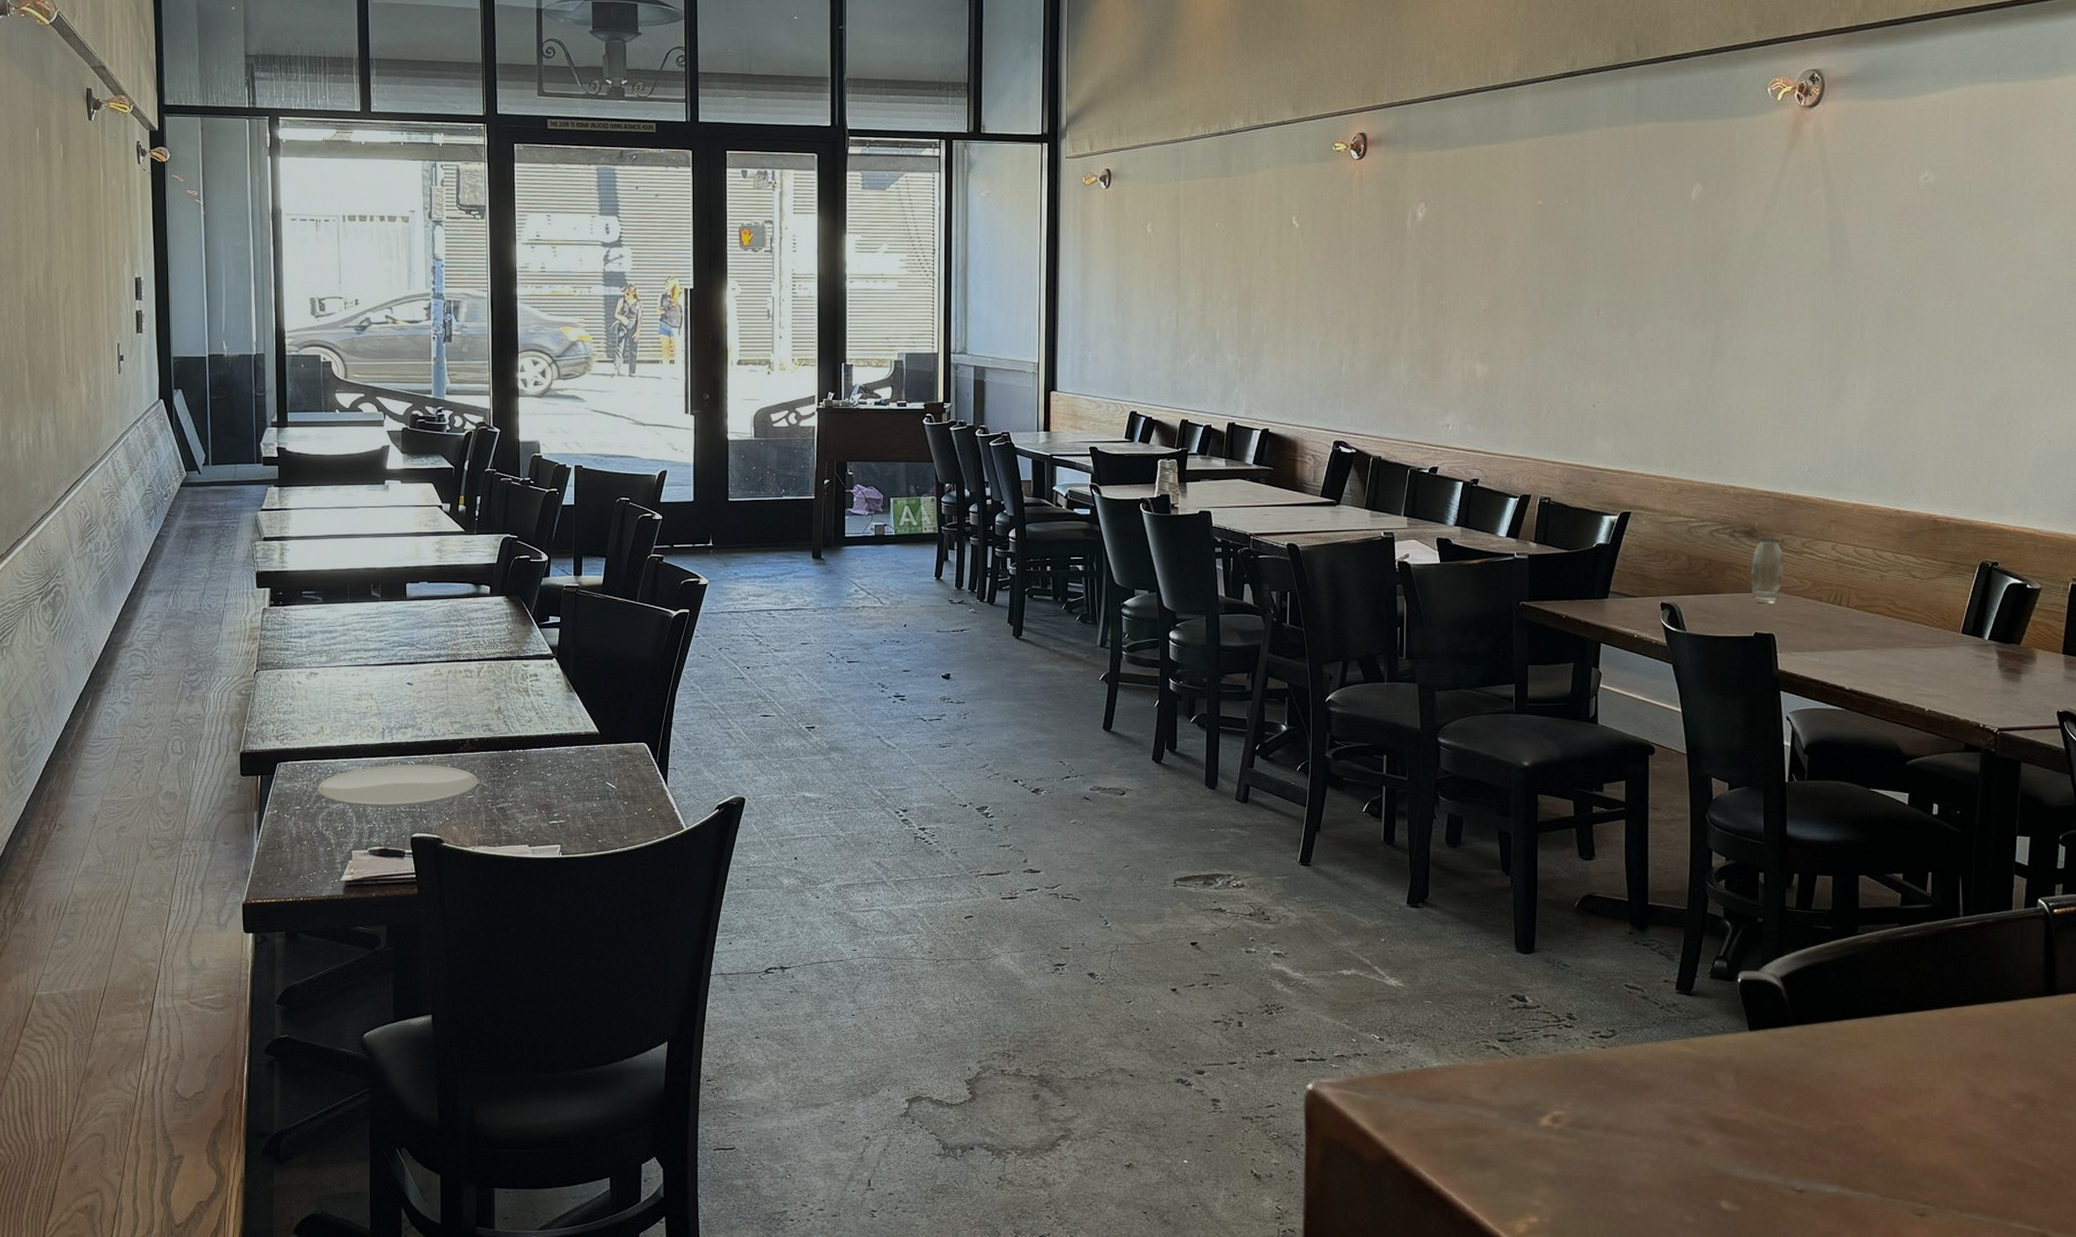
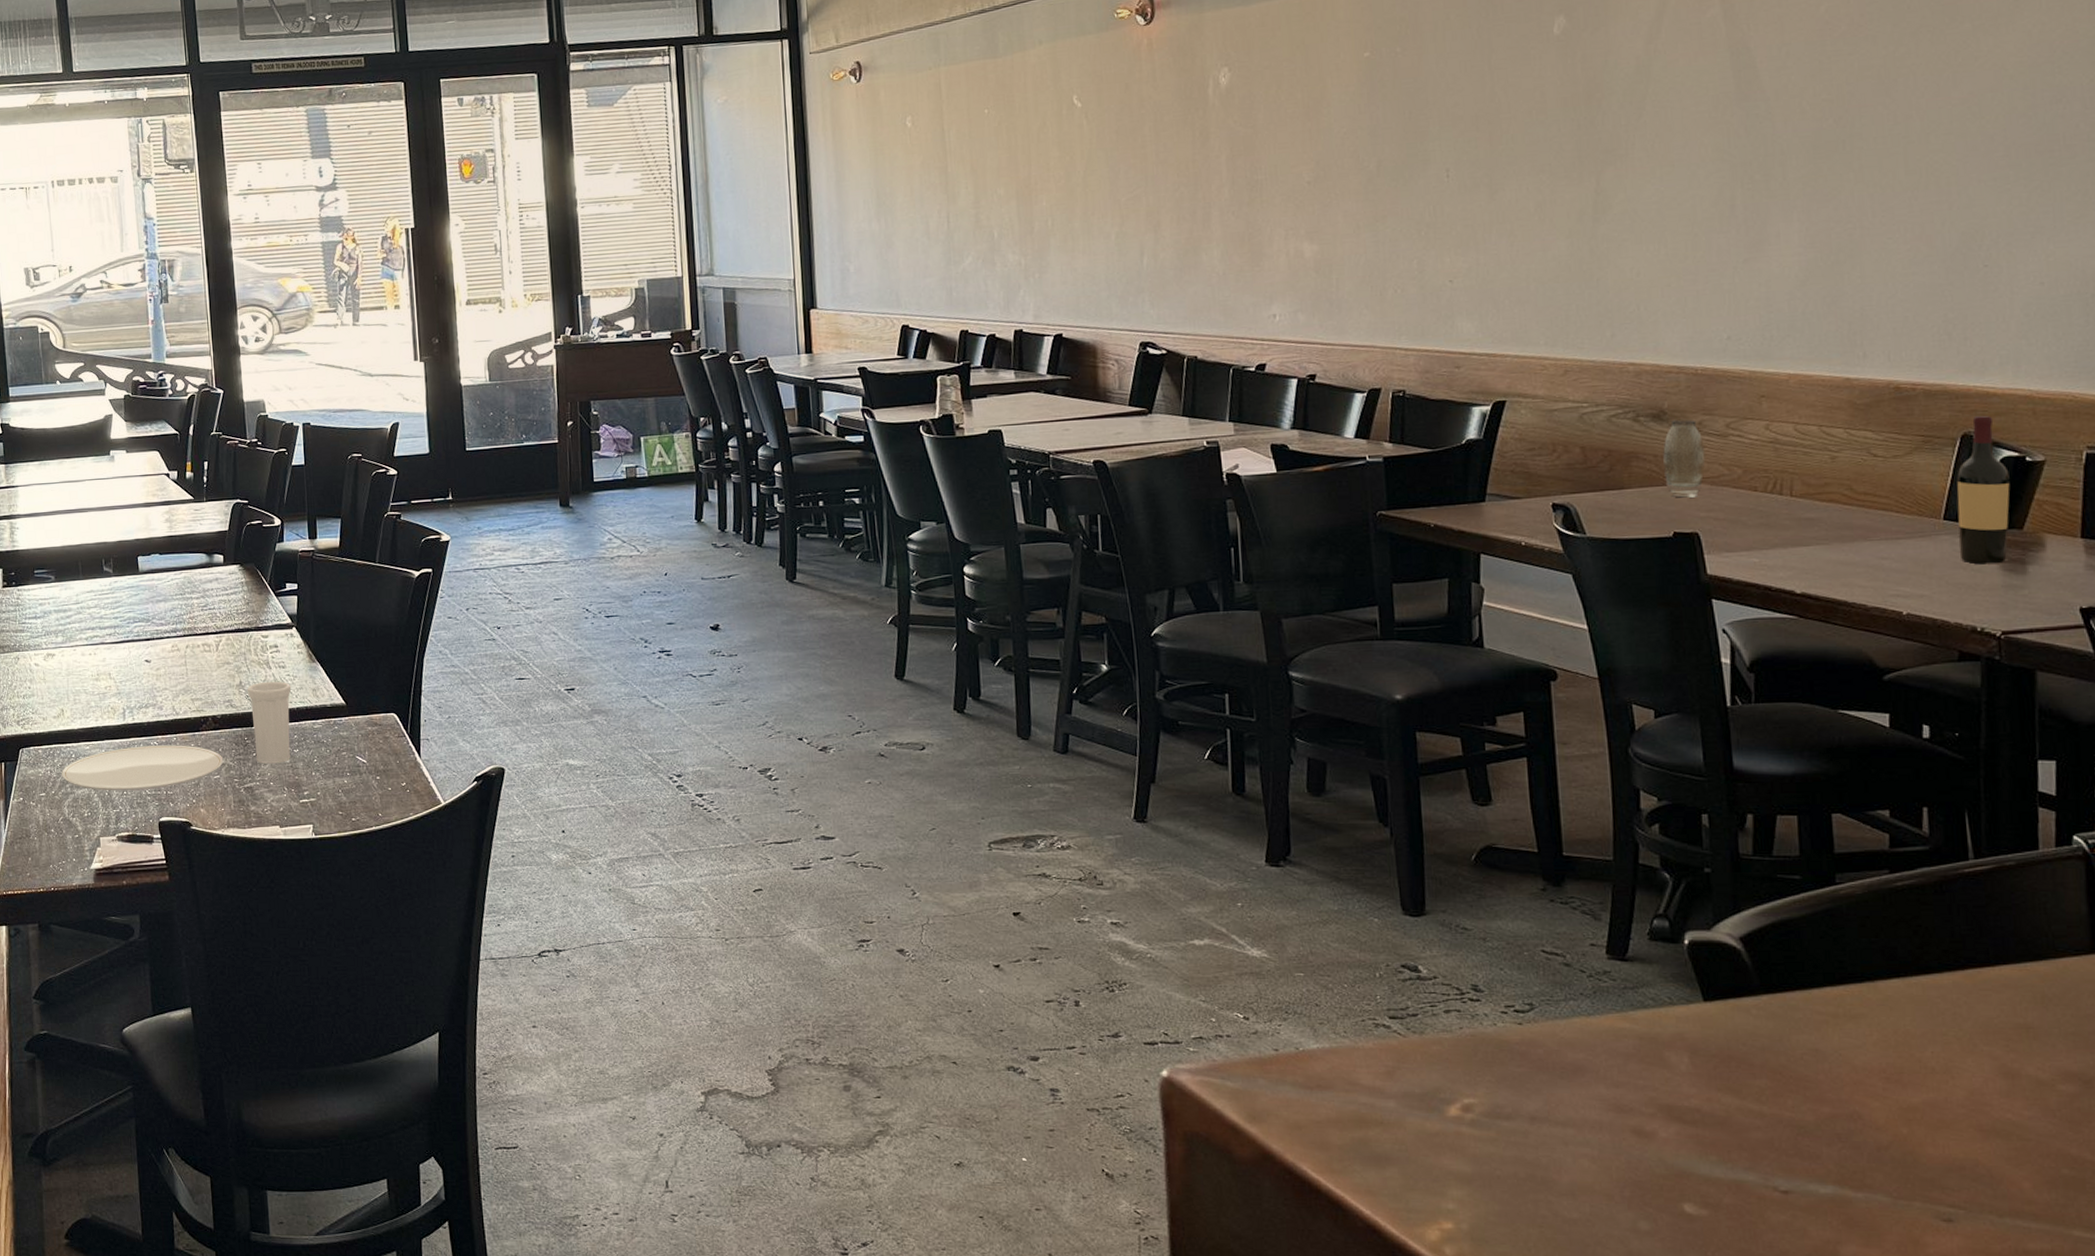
cup: none [505,708,548,786] -> present [246,681,291,764]
wine bottle: none [1971,548,2013,672] -> present [1957,415,2010,565]

